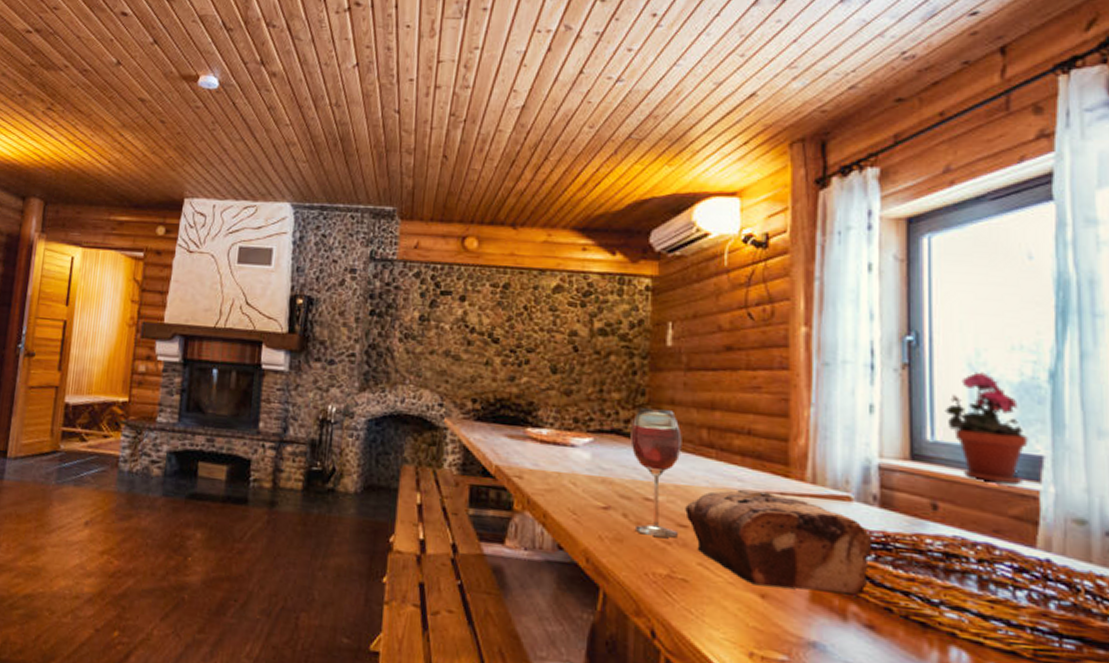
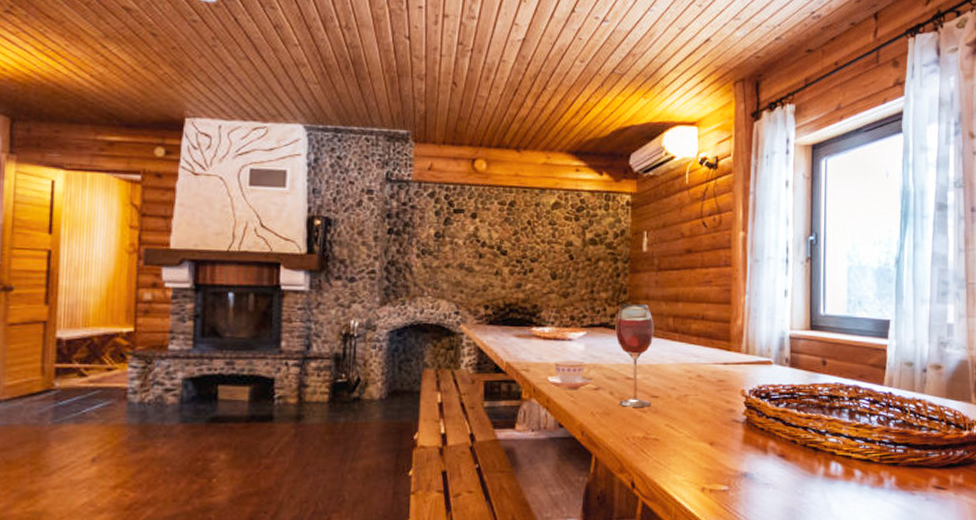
teacup: none [543,469,603,507] -> present [546,360,594,390]
bread loaf: present [685,489,873,595] -> none [657,363,785,436]
potted plant: present [945,371,1028,485] -> none [832,261,882,342]

